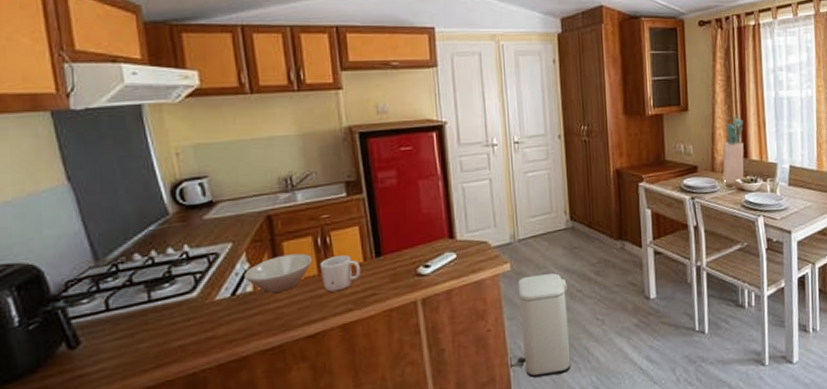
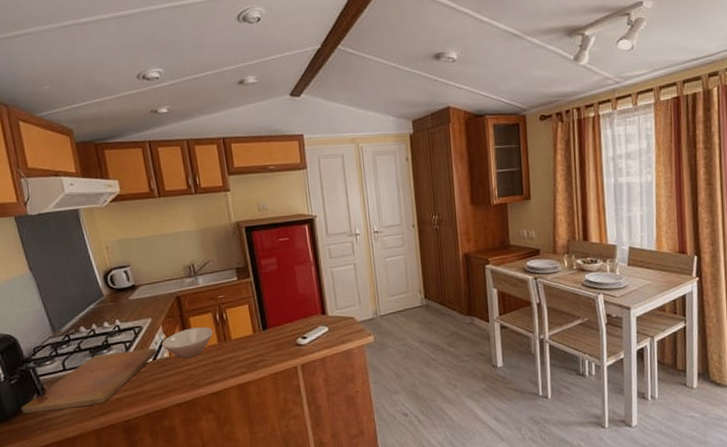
cutting board: none [40,280,238,370] -> present [20,348,158,414]
mug: present [319,254,361,292] -> none [219,328,252,358]
pedal bin: present [510,273,571,378] -> none [376,344,428,432]
vase: present [722,112,744,188] -> none [563,199,585,269]

